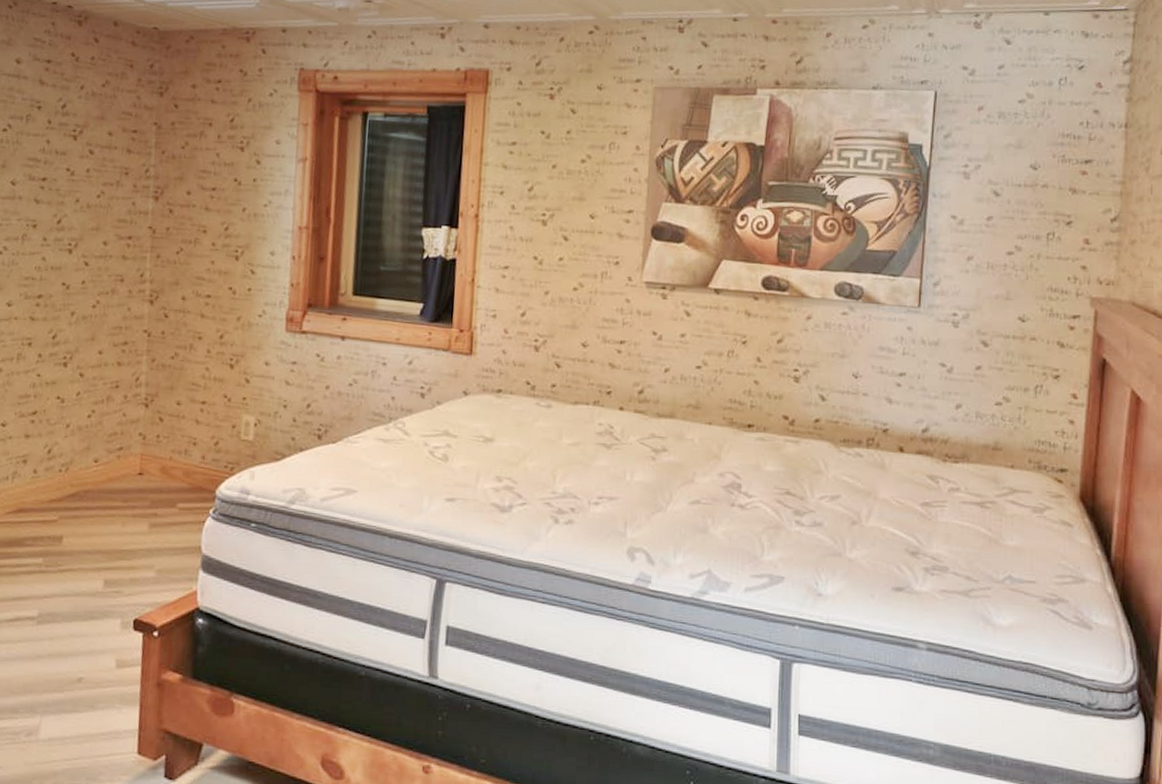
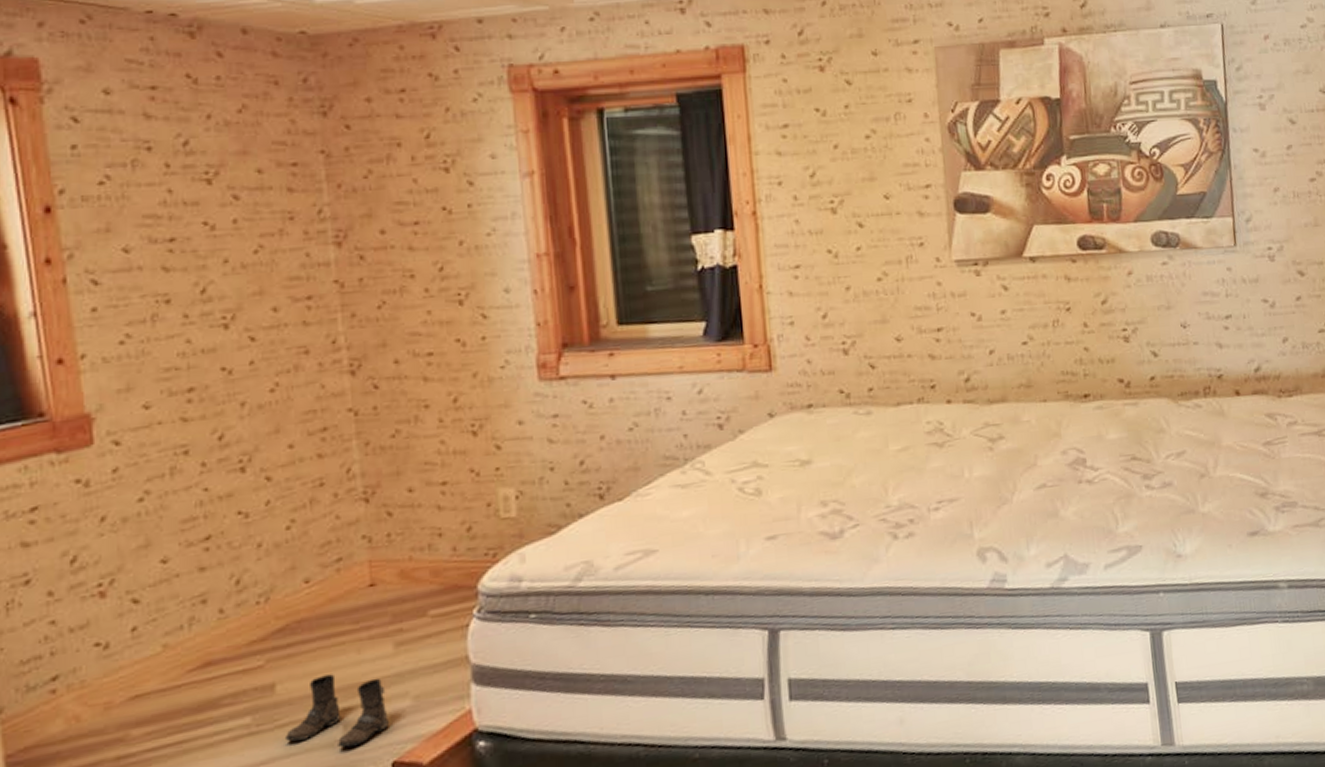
boots: none [63,538,138,600] -> present [286,674,389,748]

